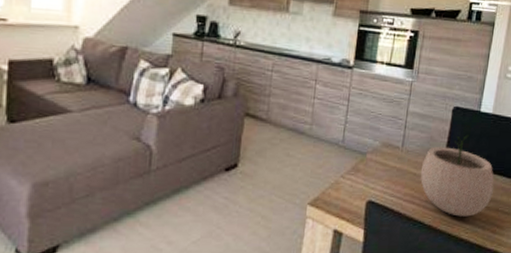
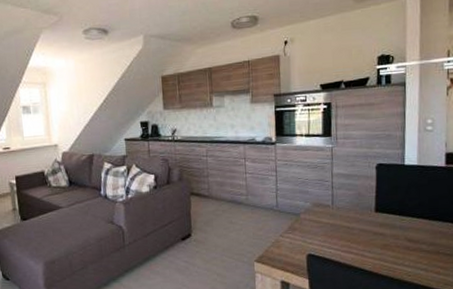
plant pot: present [420,134,494,217] -> none [353,187,431,262]

